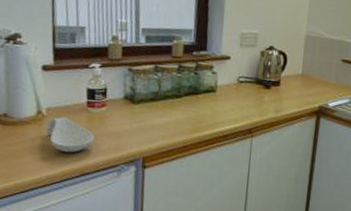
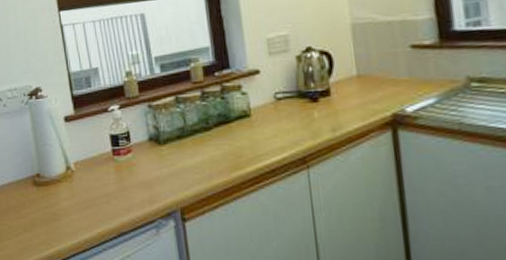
spoon rest: present [45,117,95,153] -> none [77,170,126,211]

